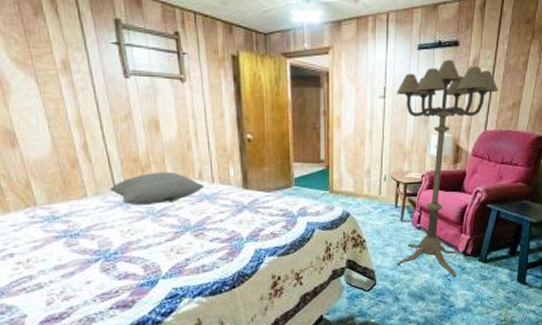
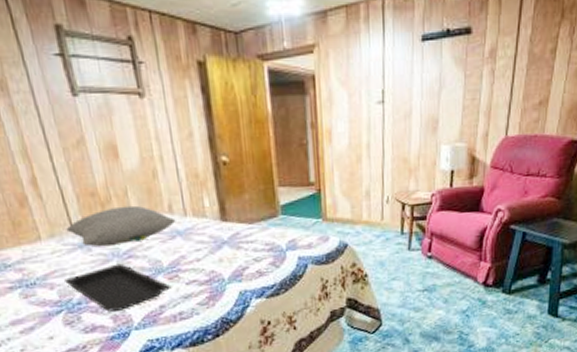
serving tray: none [104,220,197,262] -> present [64,263,172,312]
floor lamp: present [396,59,499,277] -> none [396,51,521,313]

